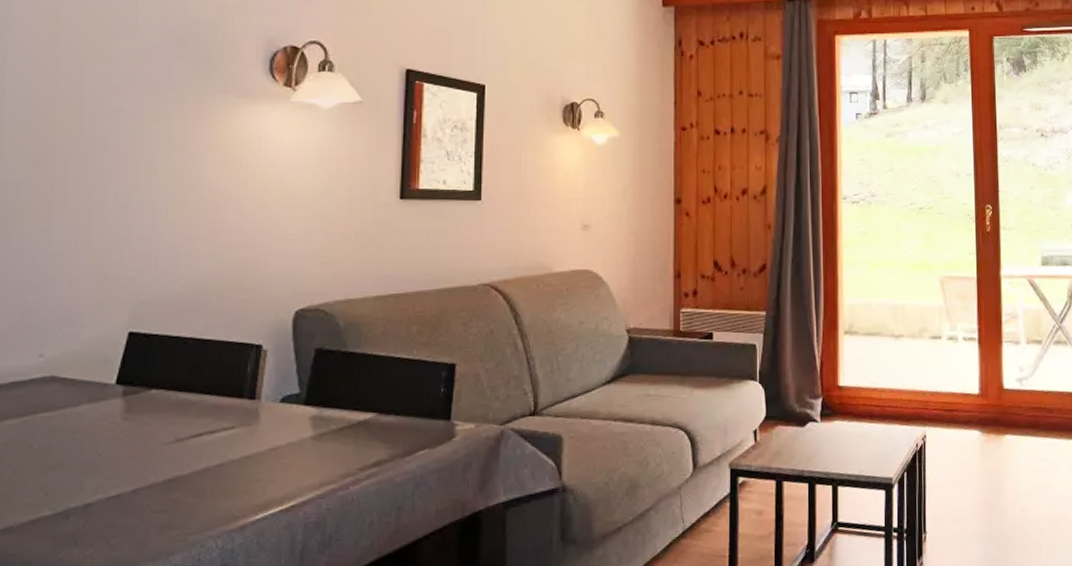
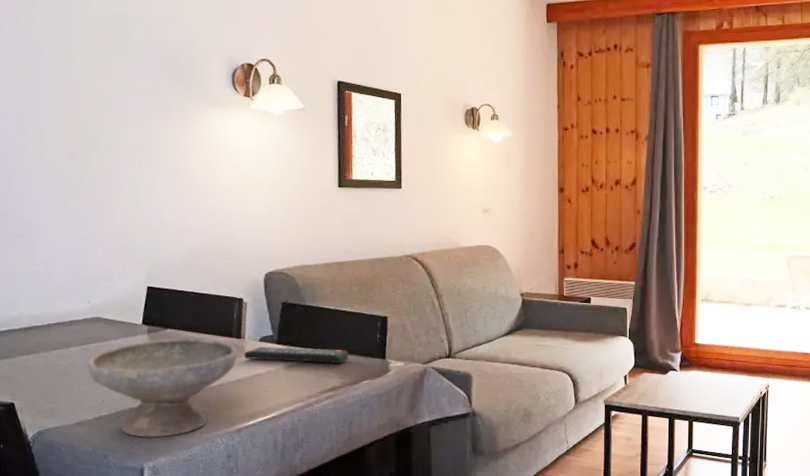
bowl: none [29,401,249,546] -> present [88,338,238,438]
remote control: none [256,408,402,429] -> present [243,346,349,364]

